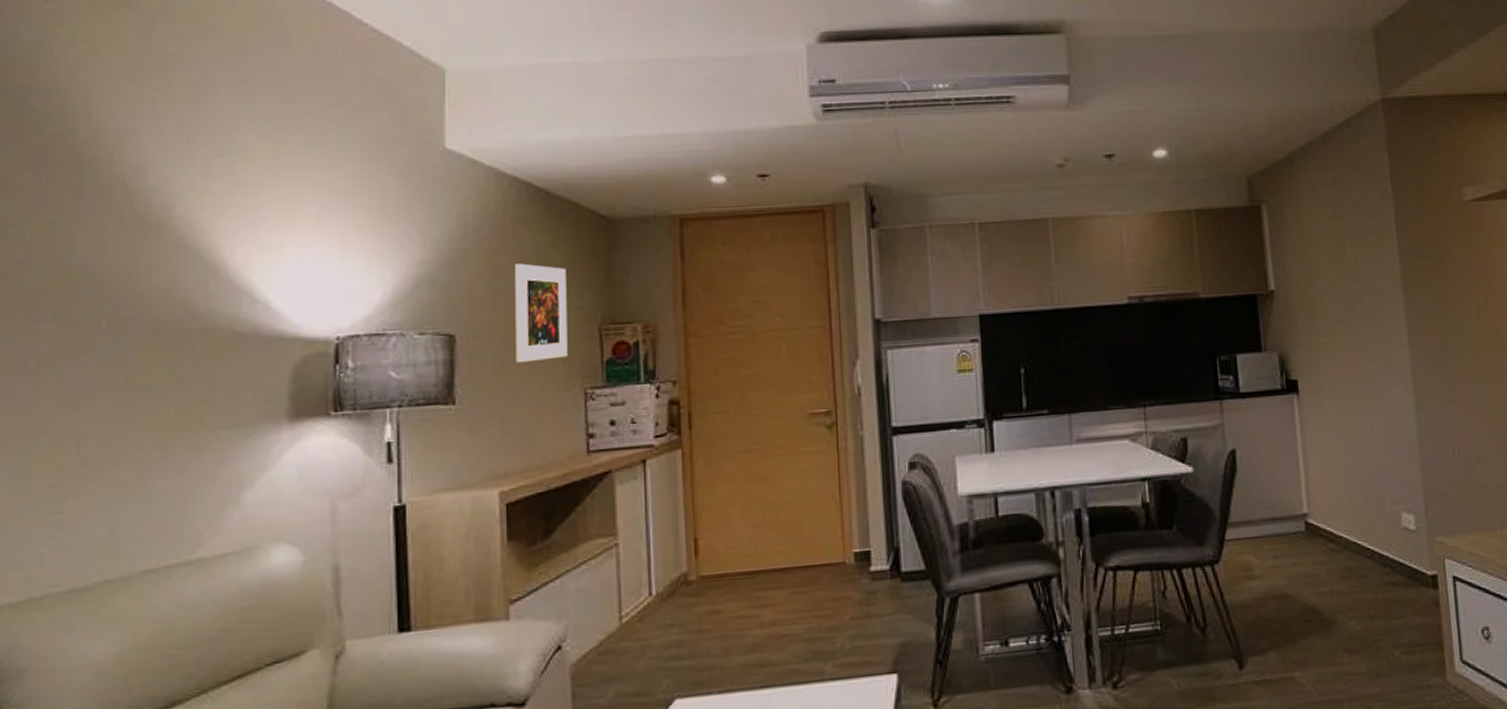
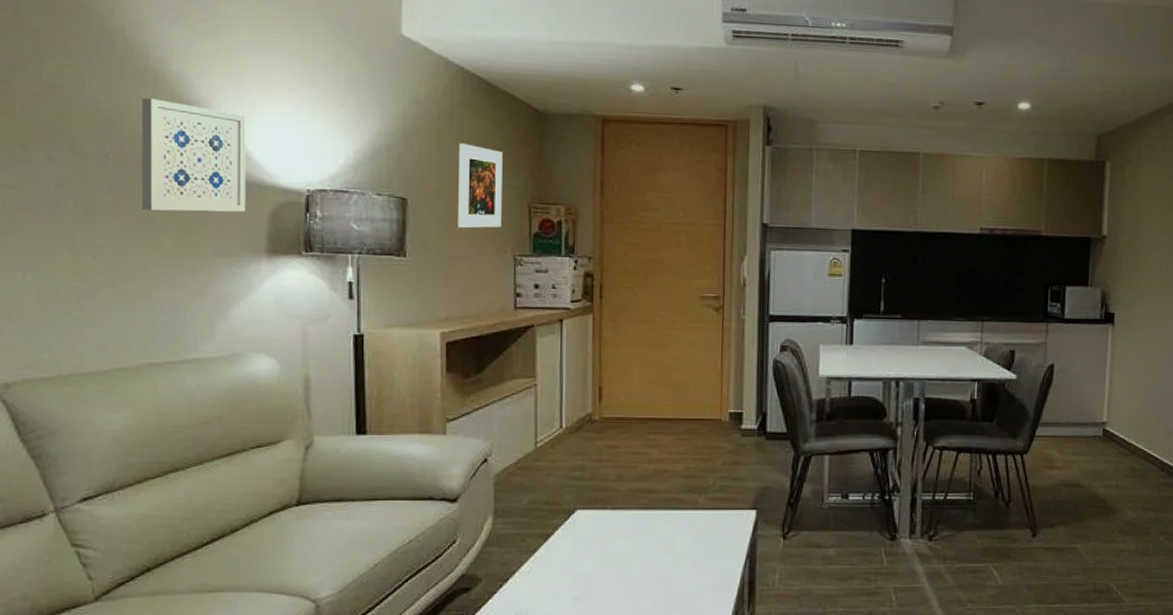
wall art: none [139,250,265,382] -> present [142,98,246,213]

